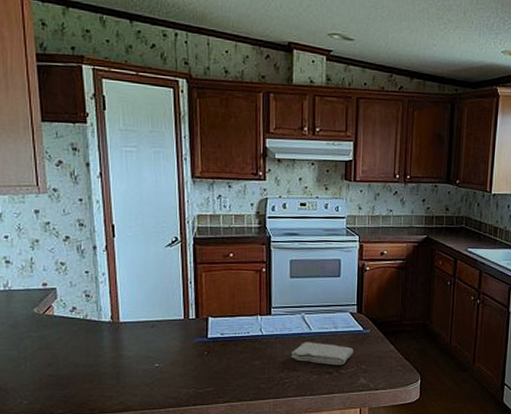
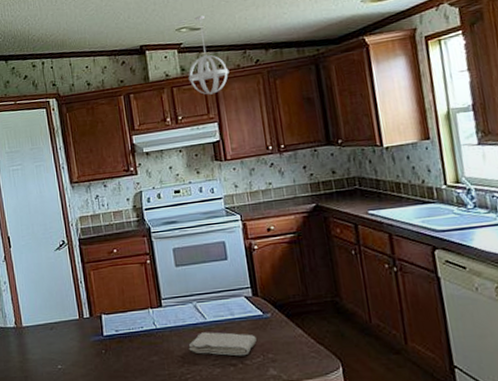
pendant light: none [332,25,373,112] -> present [188,15,229,95]

